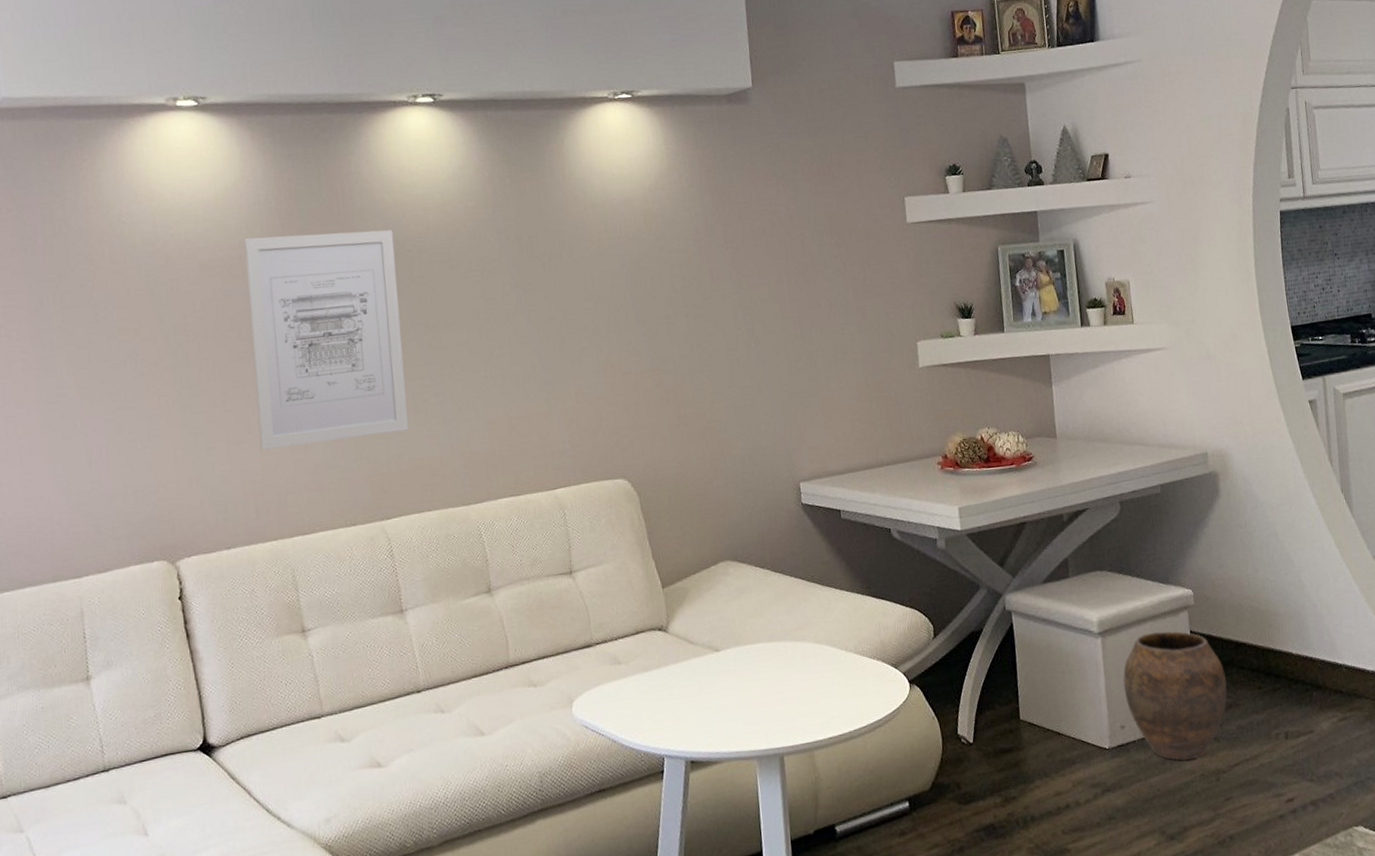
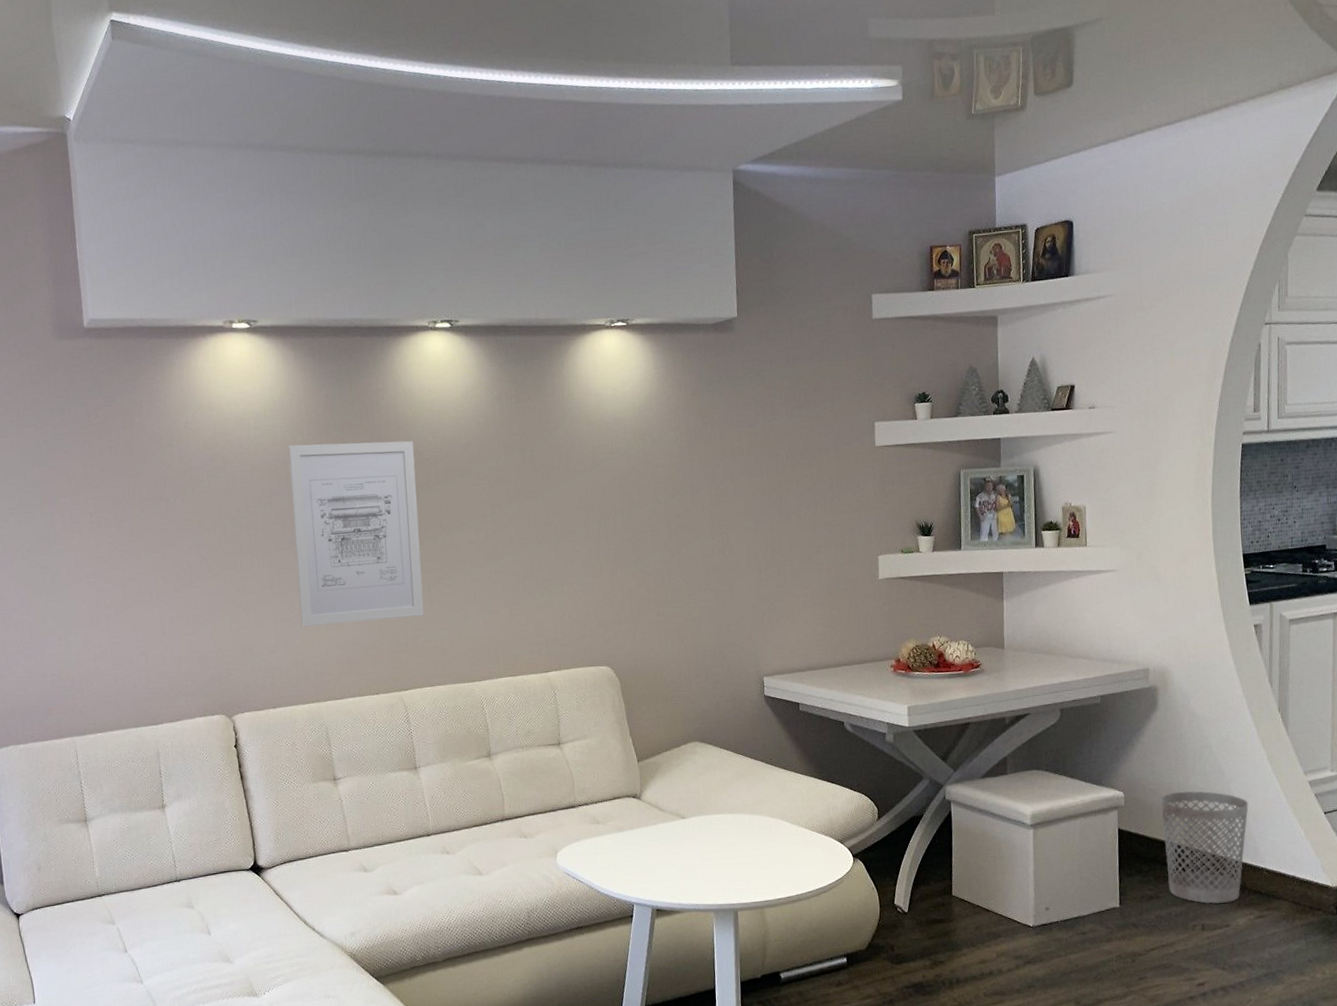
vase: present [1123,631,1227,760] -> none [1050,827,1150,942]
wastebasket: none [1231,584,1322,709] -> present [1161,791,1249,904]

